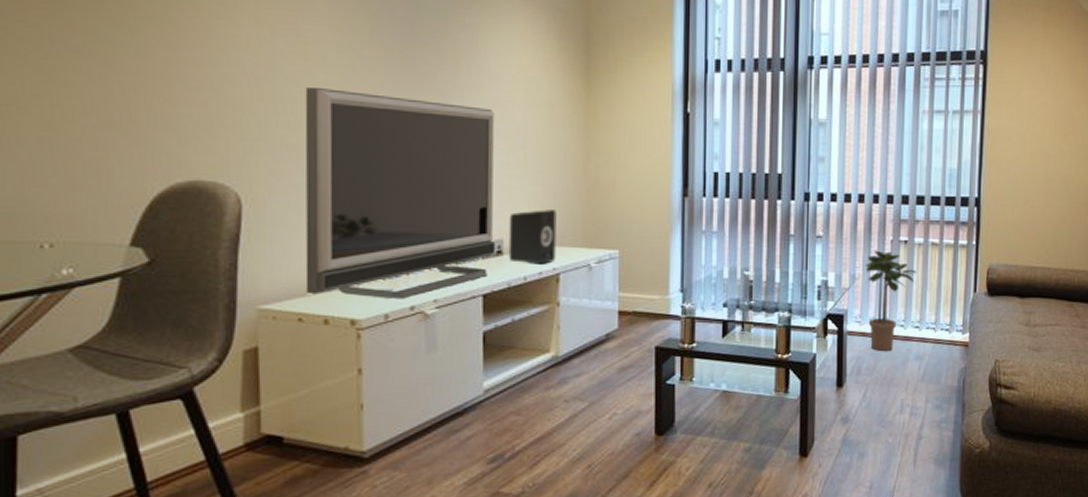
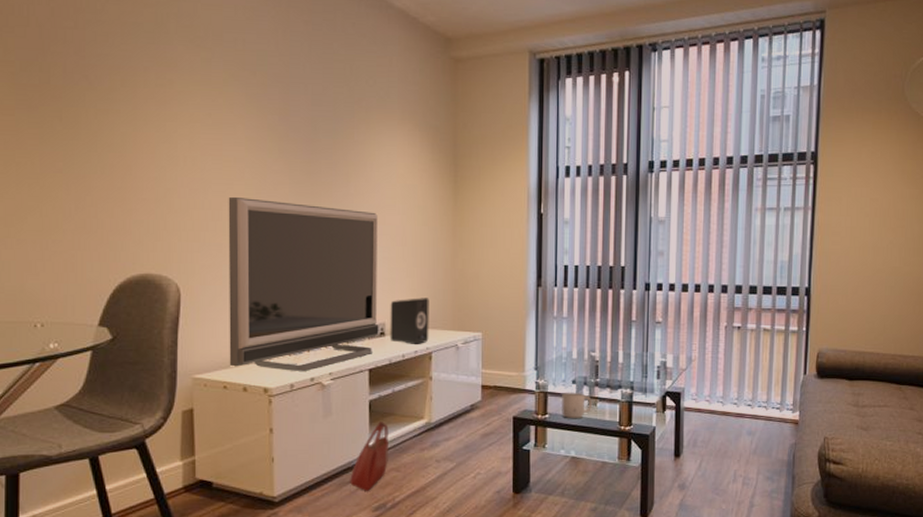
handbag: none [459,356,508,440] -> present [350,422,390,491]
mug: none [710,316,746,348] -> present [560,392,593,419]
potted plant: present [864,250,917,352] -> none [700,335,750,427]

